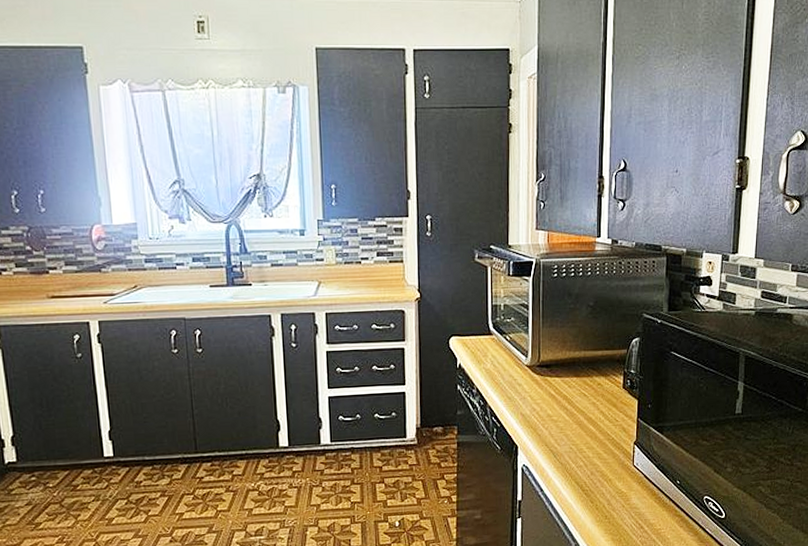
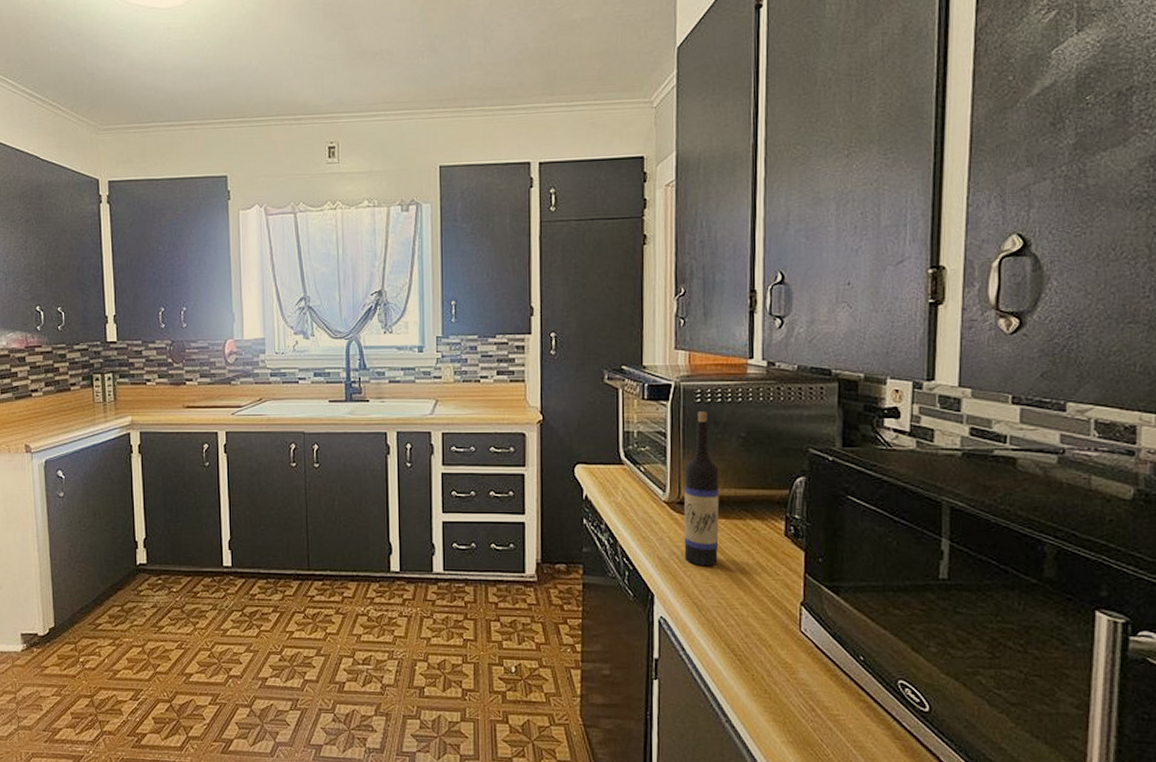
wine bottle: none [542,285,572,419] -> present [683,411,720,567]

